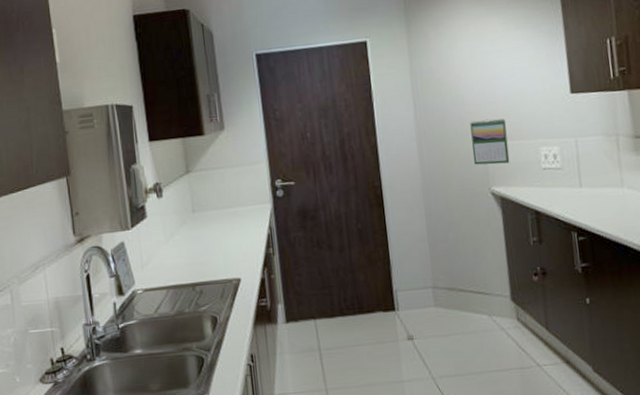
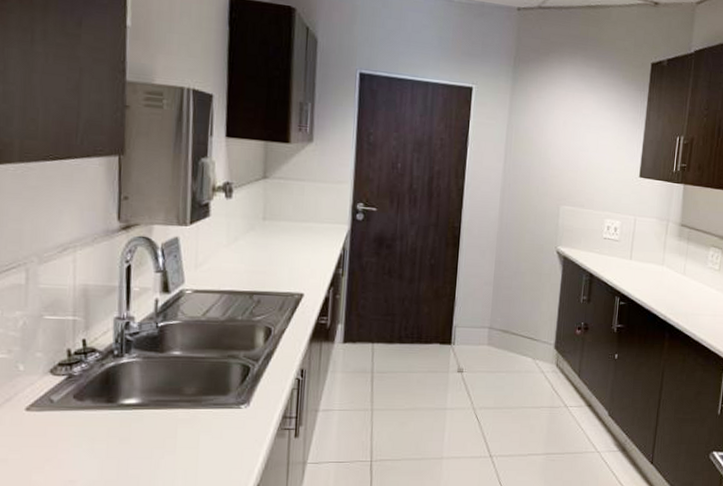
calendar: present [470,118,510,165] -> none [547,184,582,228]

